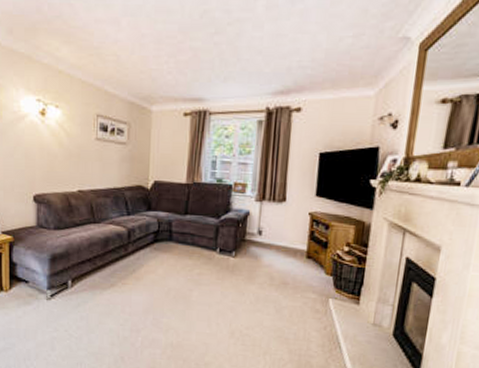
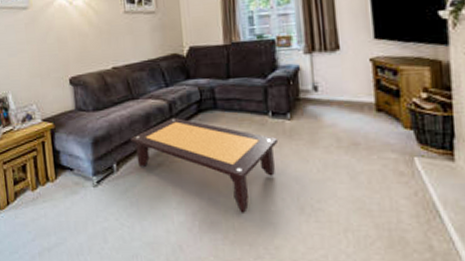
coffee table: none [87,243,222,333] -> present [129,117,279,213]

